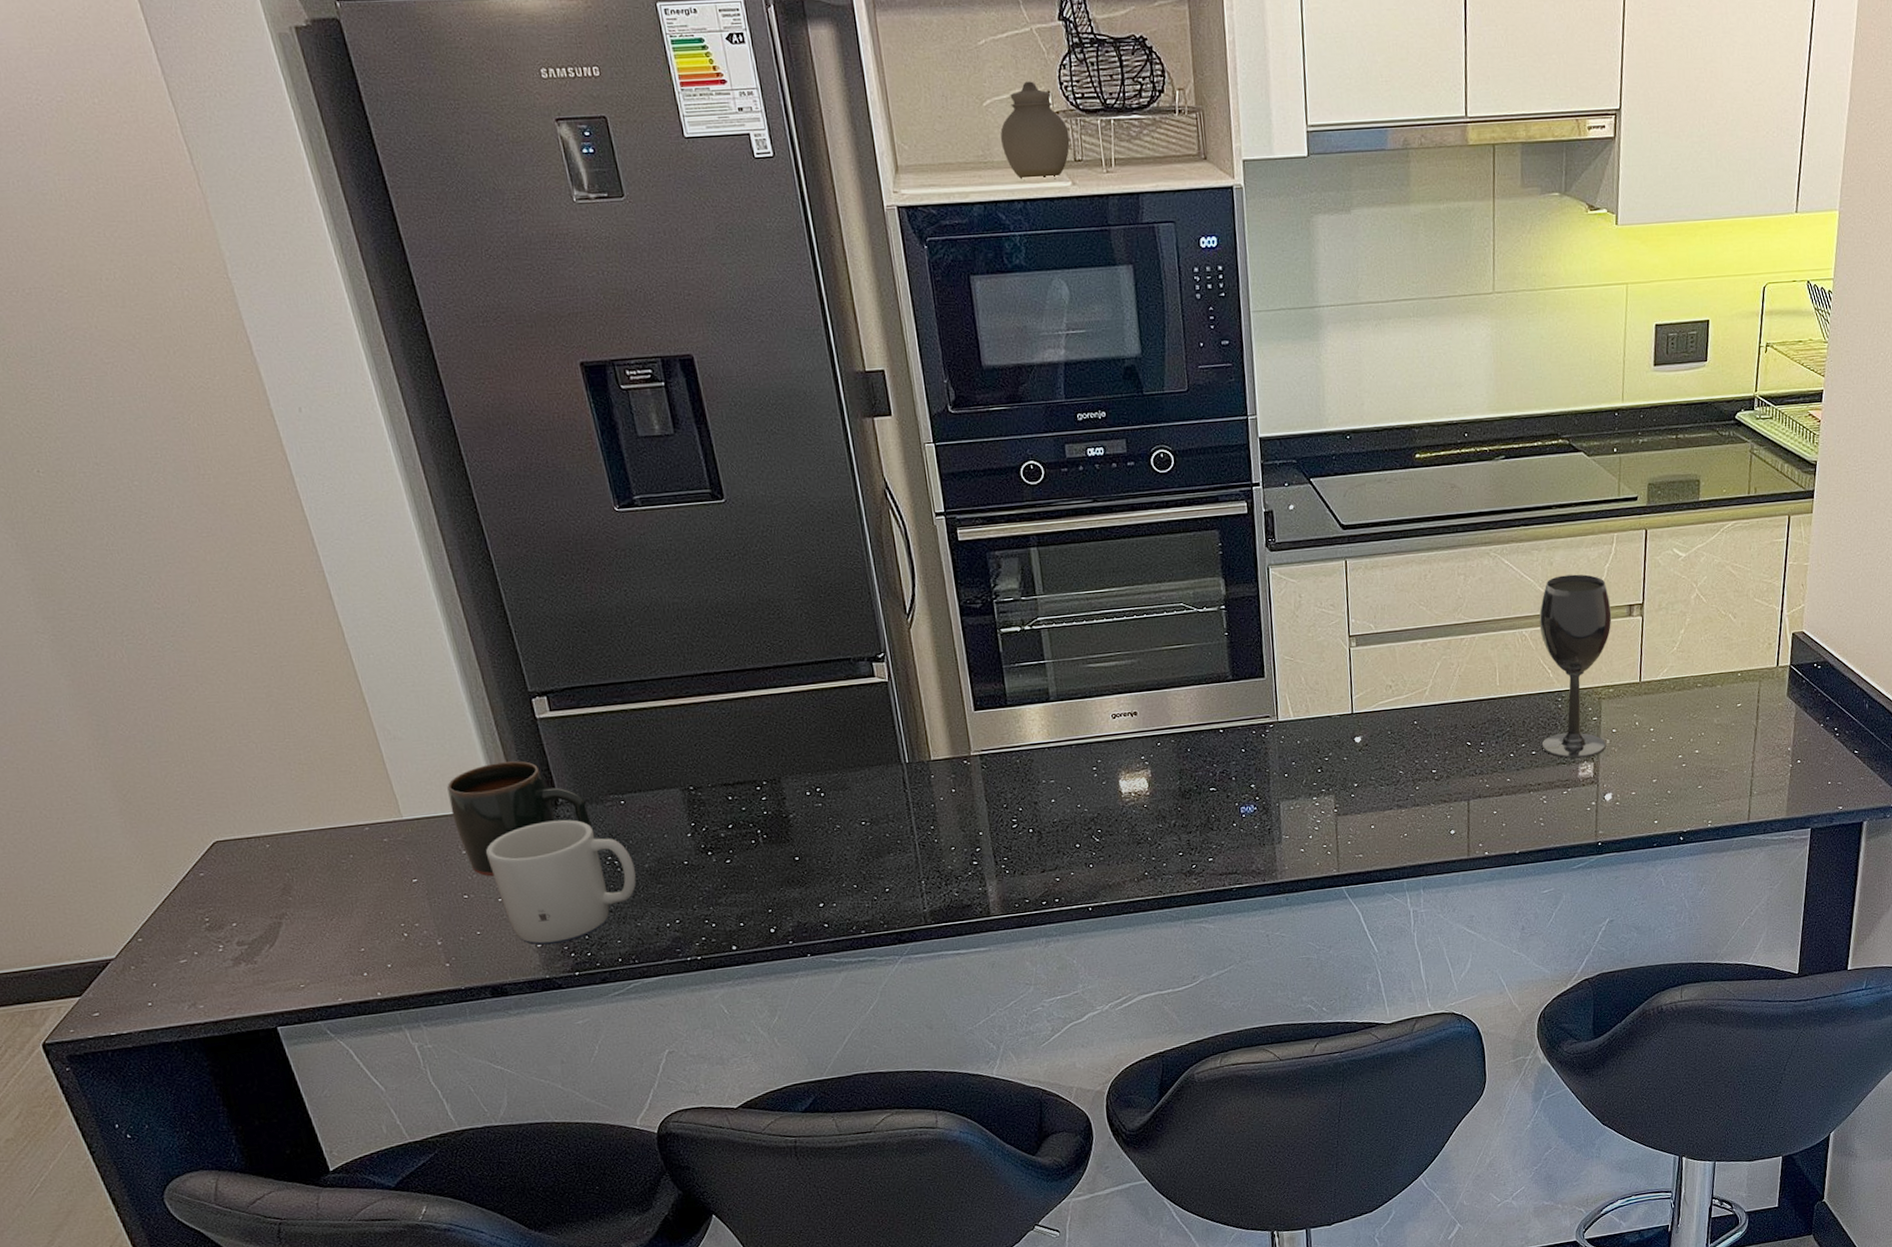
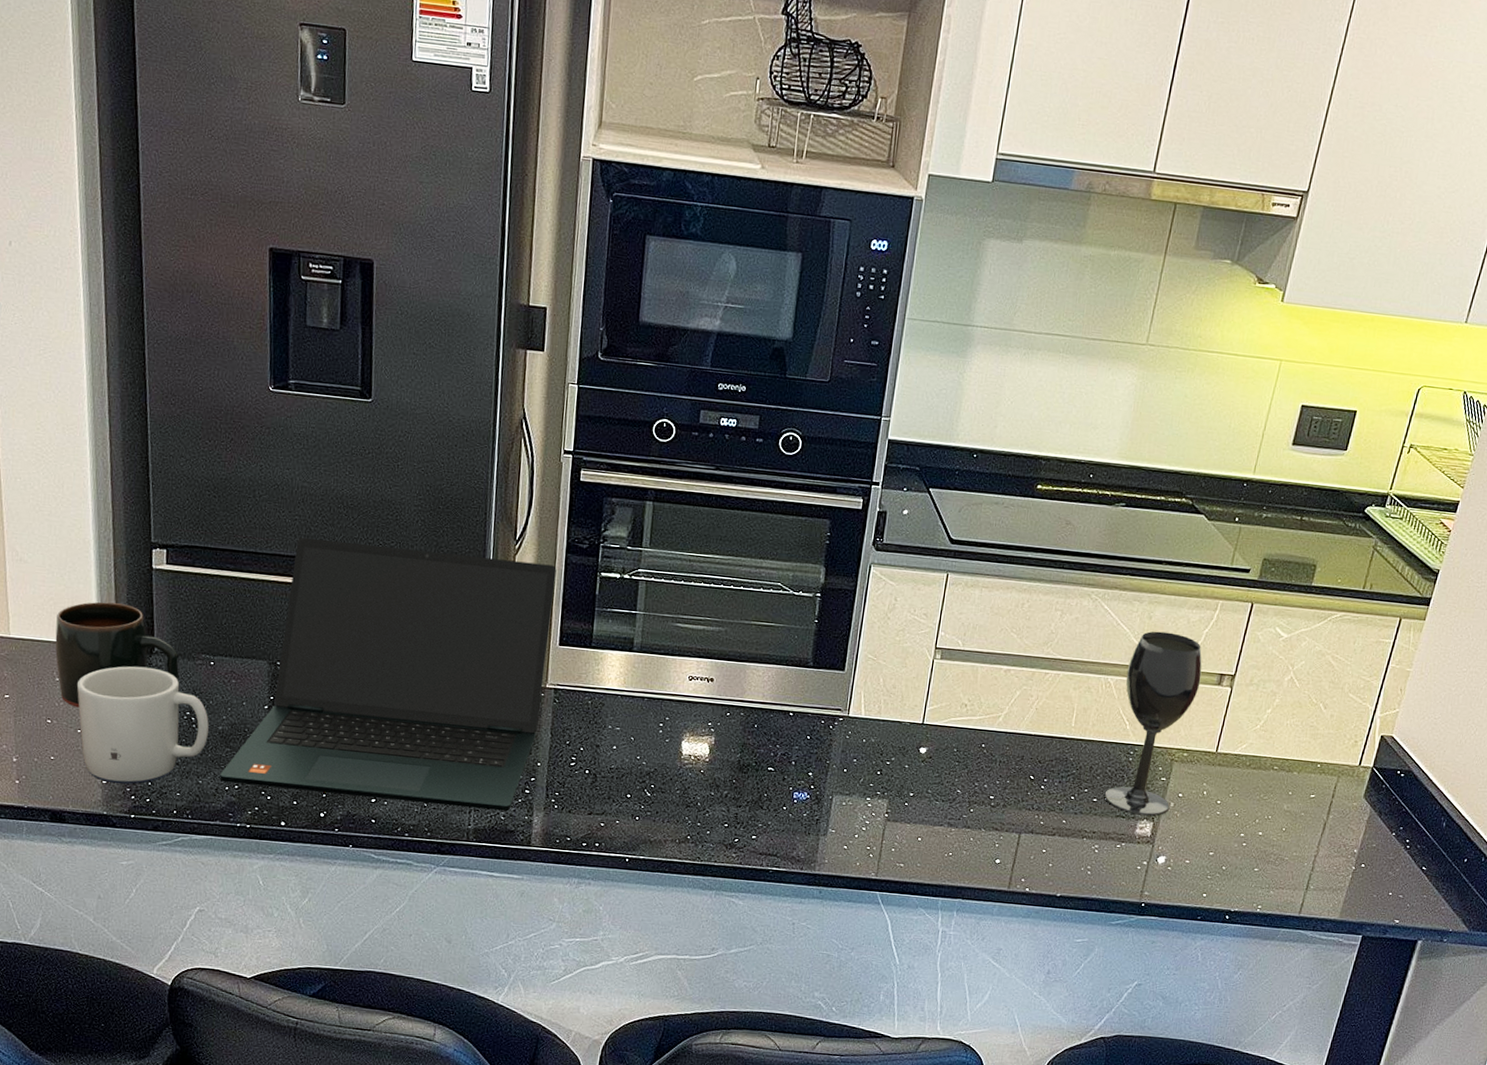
laptop: none [657,631,972,920] -> present [220,537,557,811]
jar: present [1000,81,1070,181] -> none [703,65,769,161]

